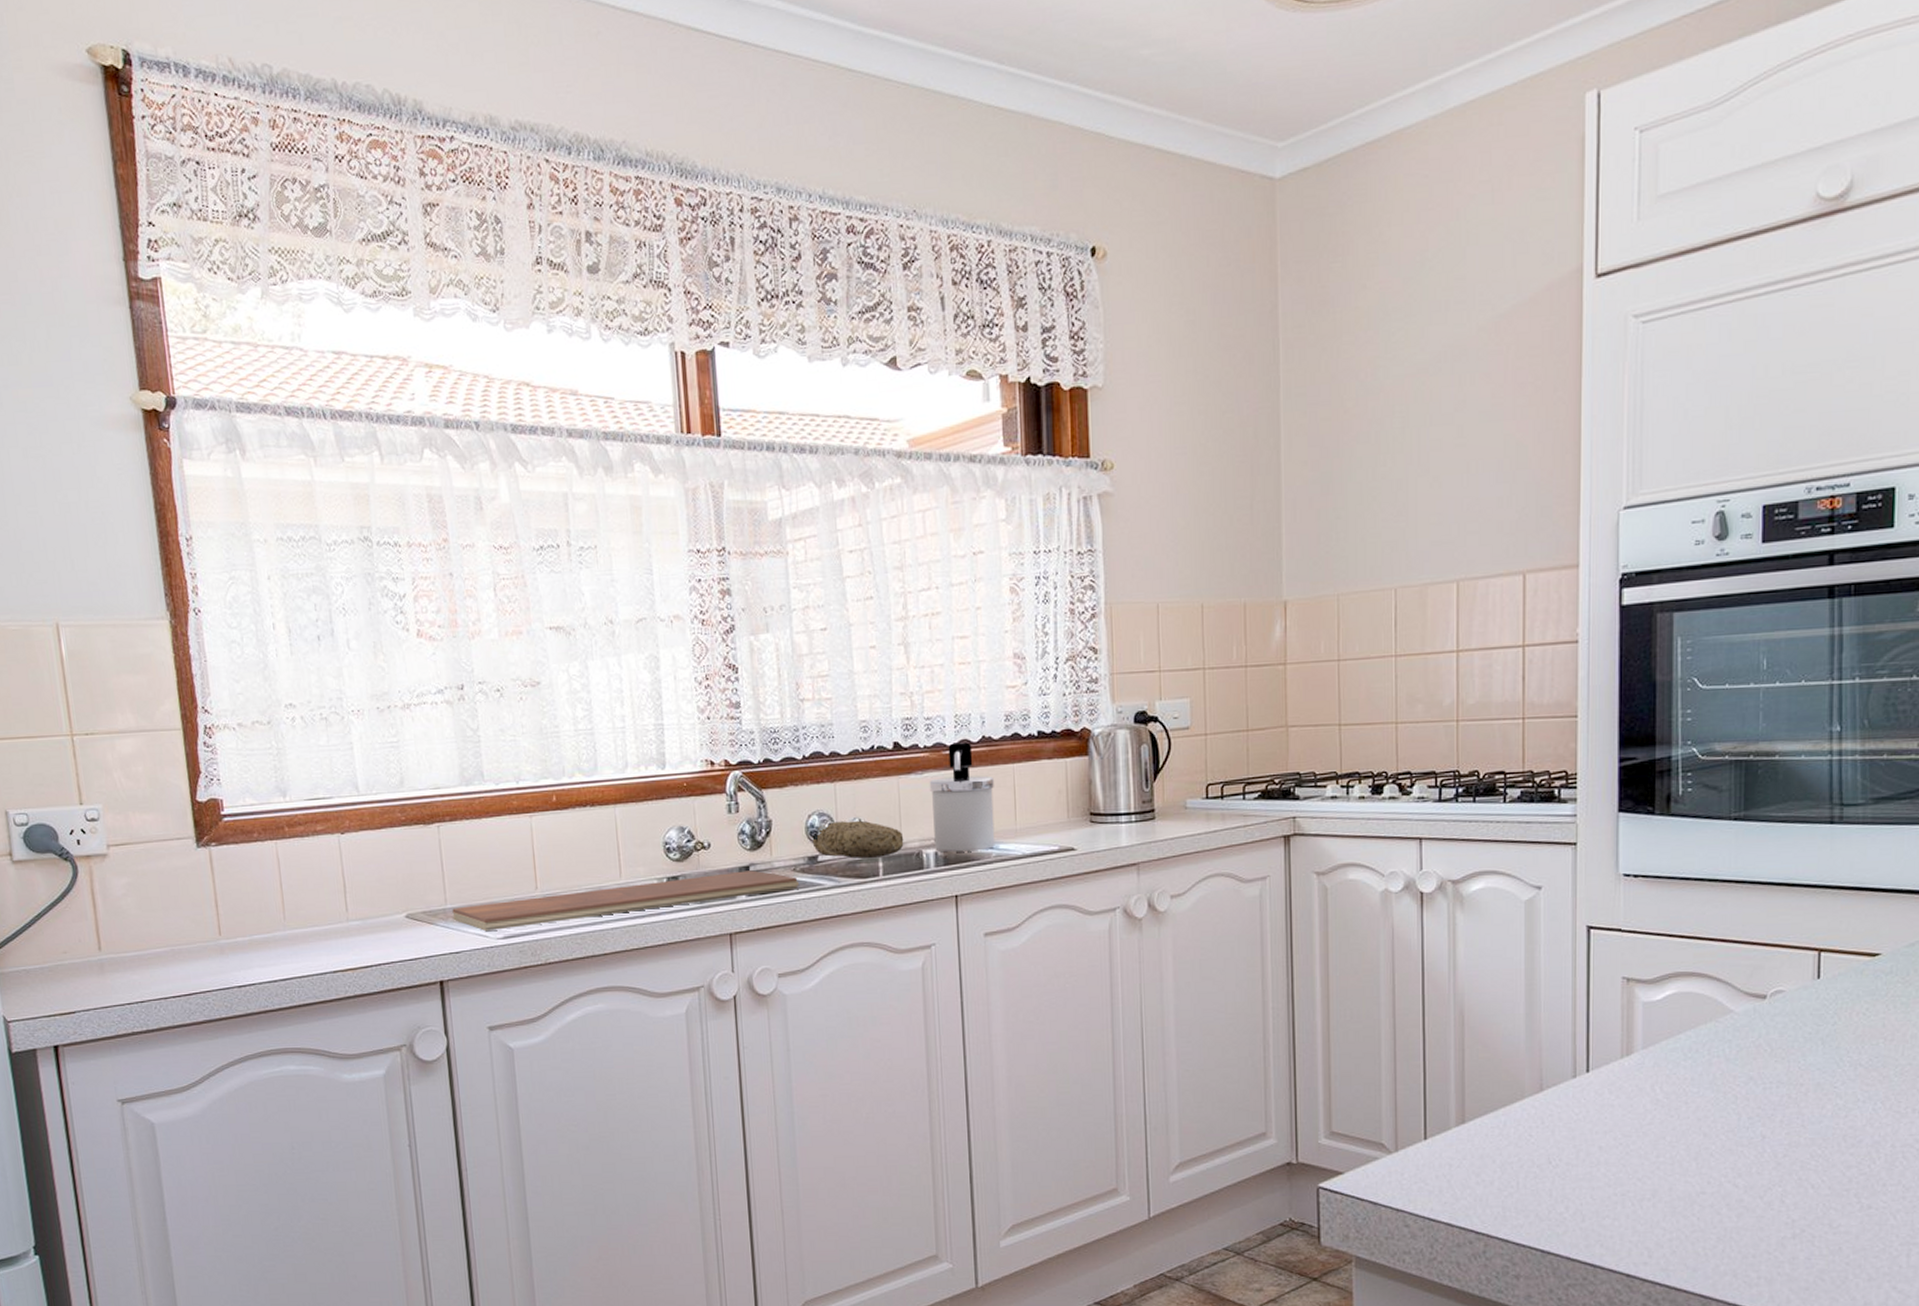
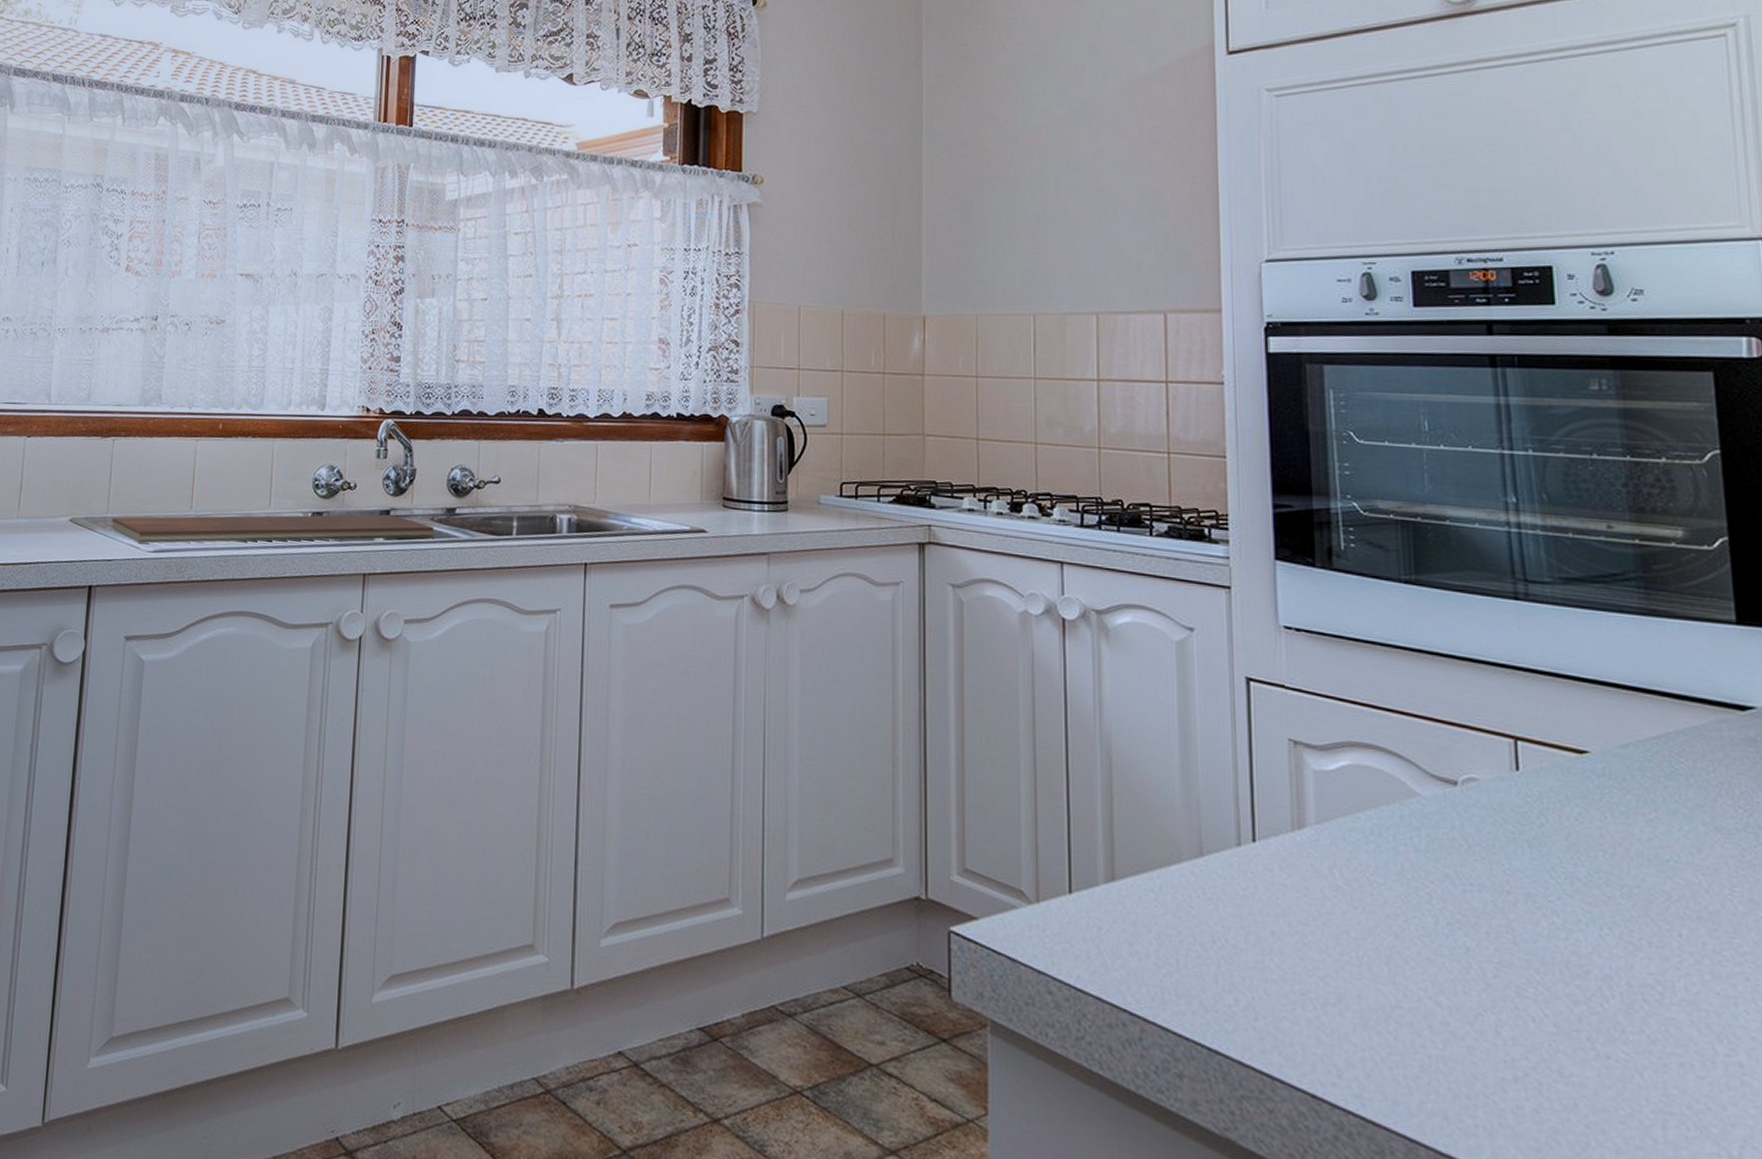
sponge: present [812,820,904,860] -> none [452,477,540,518]
soap dispenser: present [929,742,995,853] -> none [568,415,632,522]

